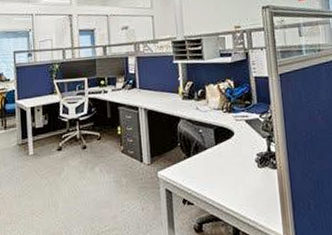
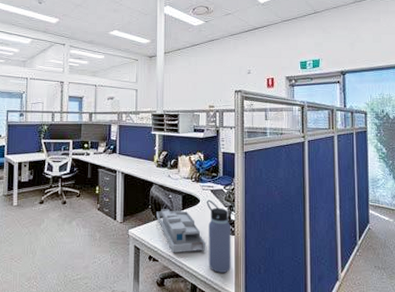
desk organizer: none [187,145,246,194] -> present [156,209,206,253]
water bottle: none [241,131,277,213] -> present [206,200,231,273]

